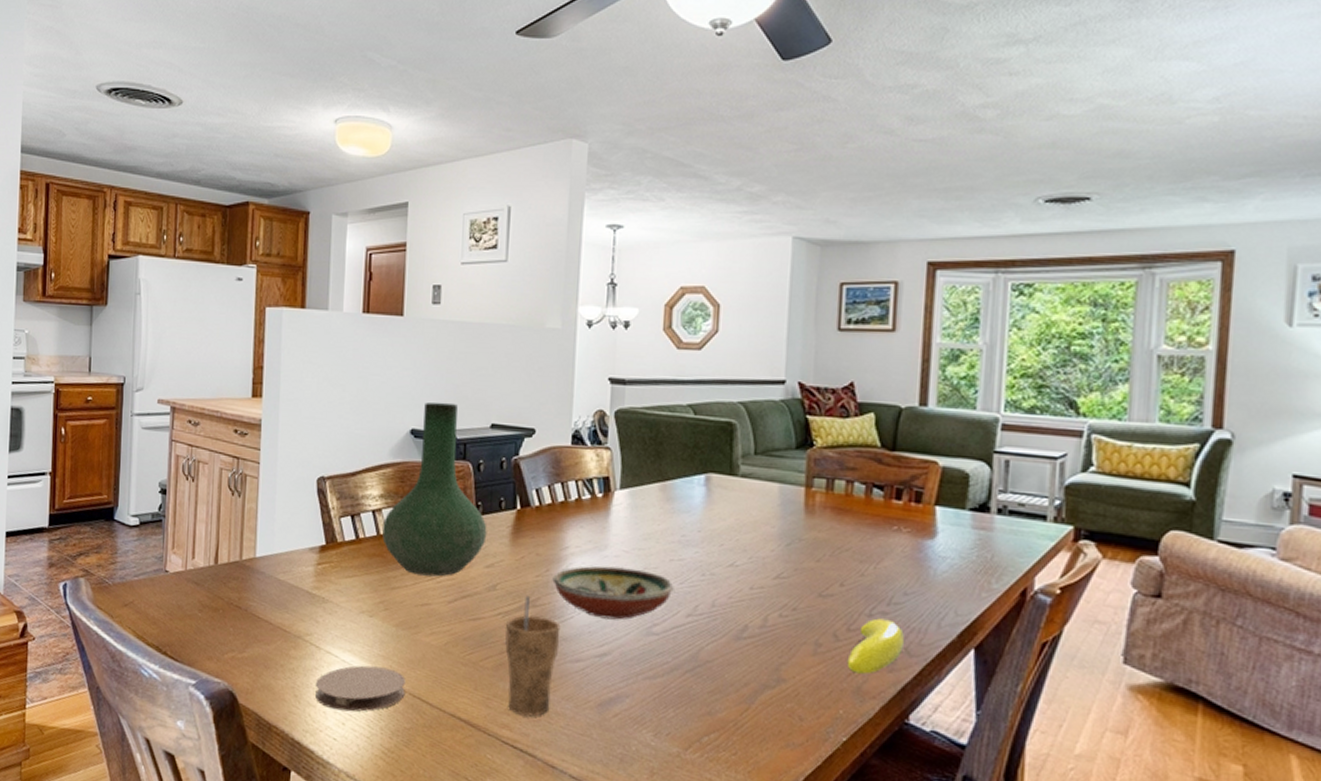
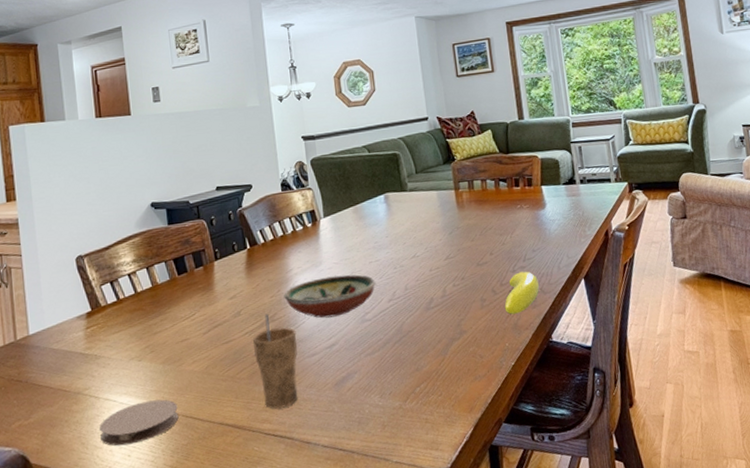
vase: present [382,402,487,577] -> none [138,176,227,318]

